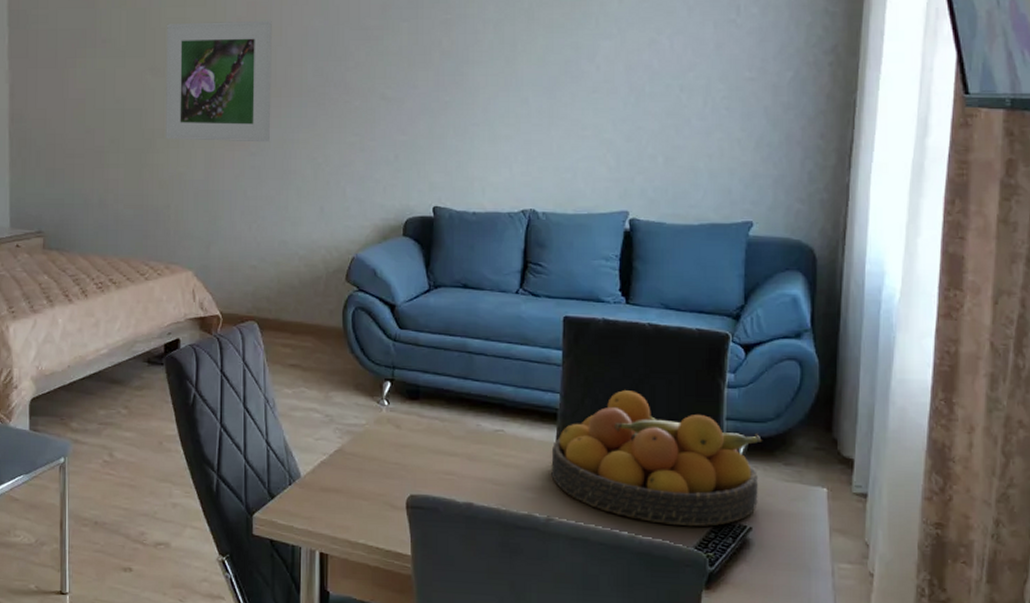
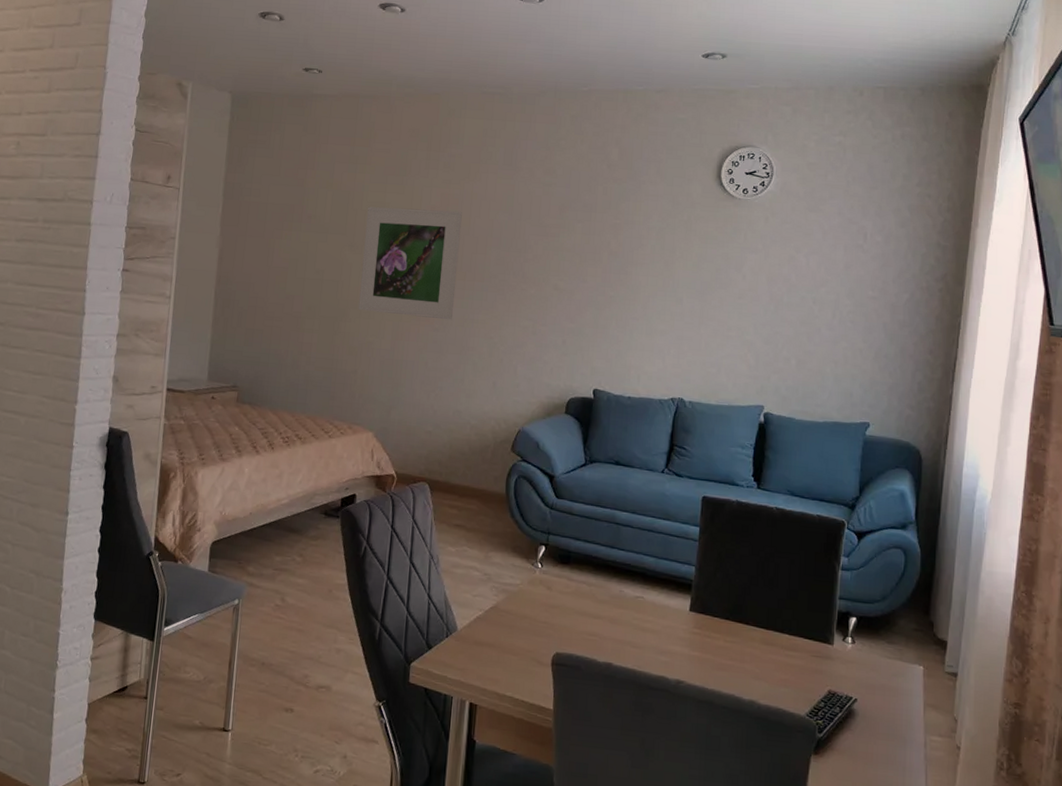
fruit bowl: present [551,390,762,527] -> none [683,567,869,696]

